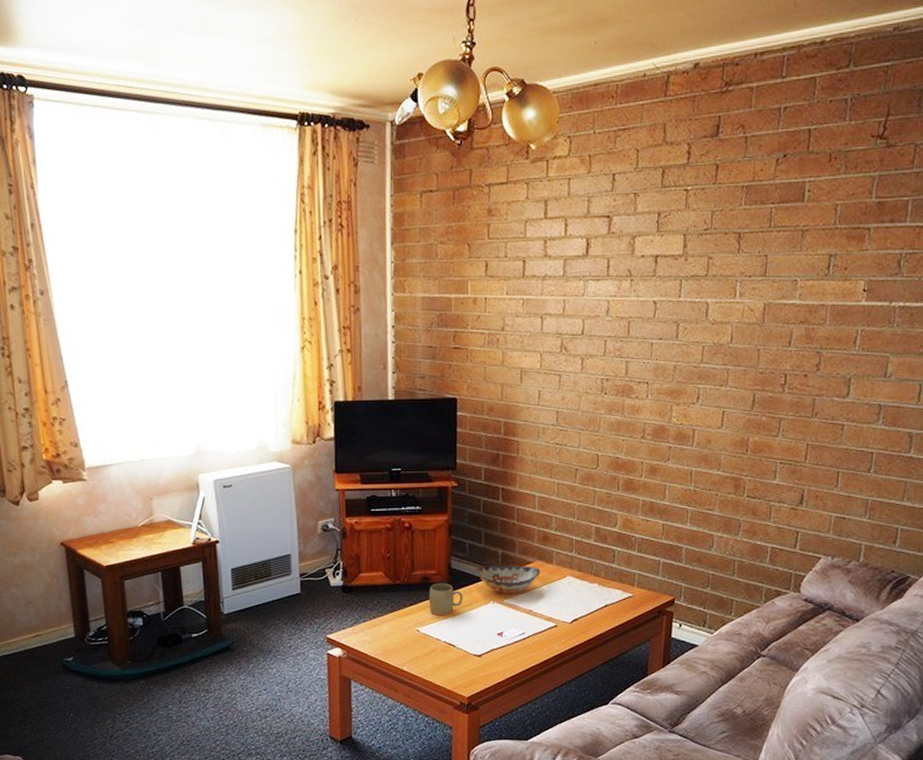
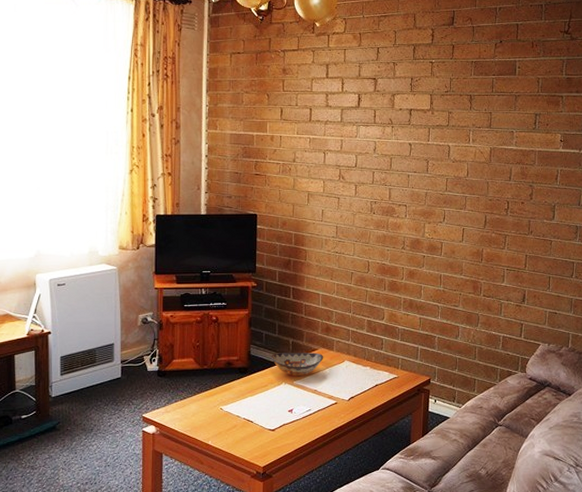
mug: present [429,583,463,616] -> none [232,367,260,396]

